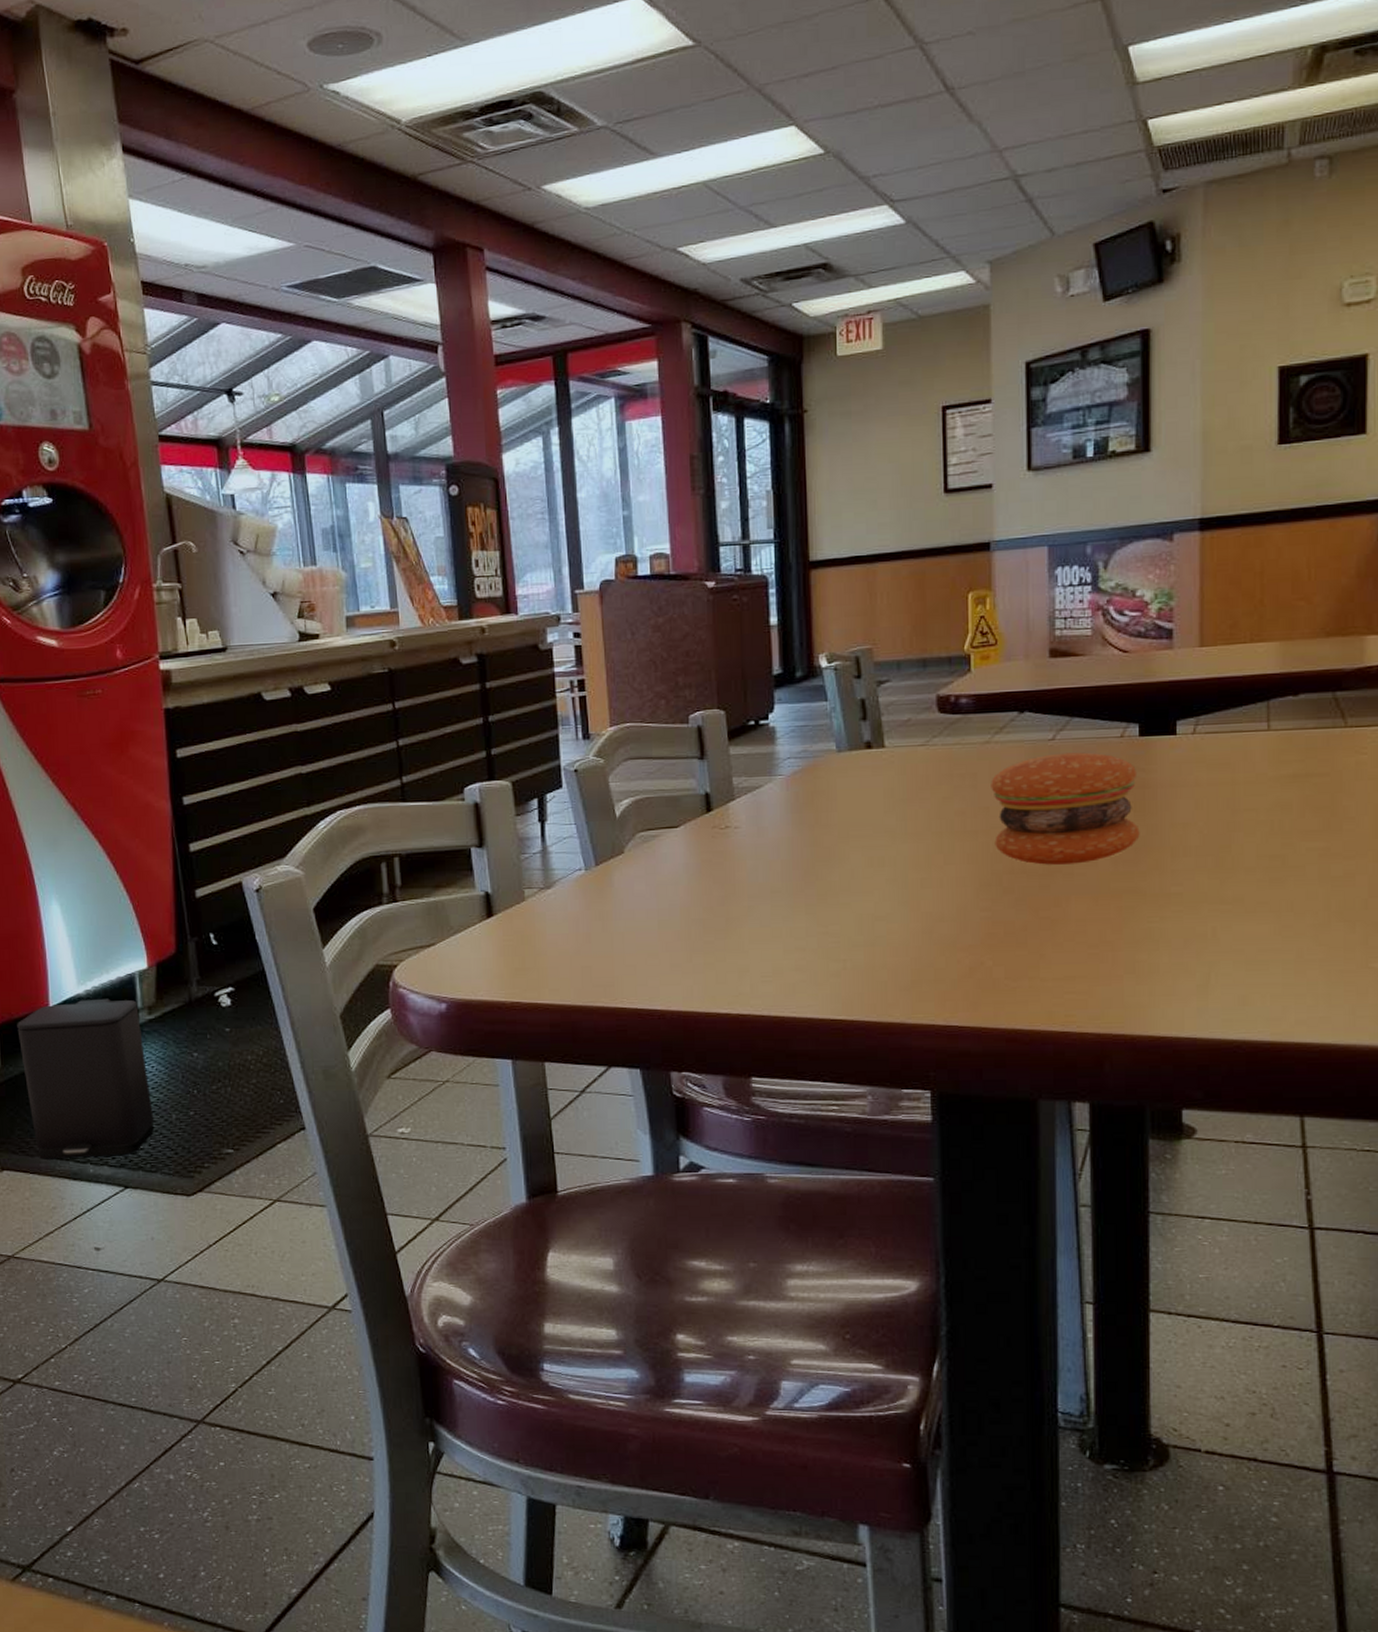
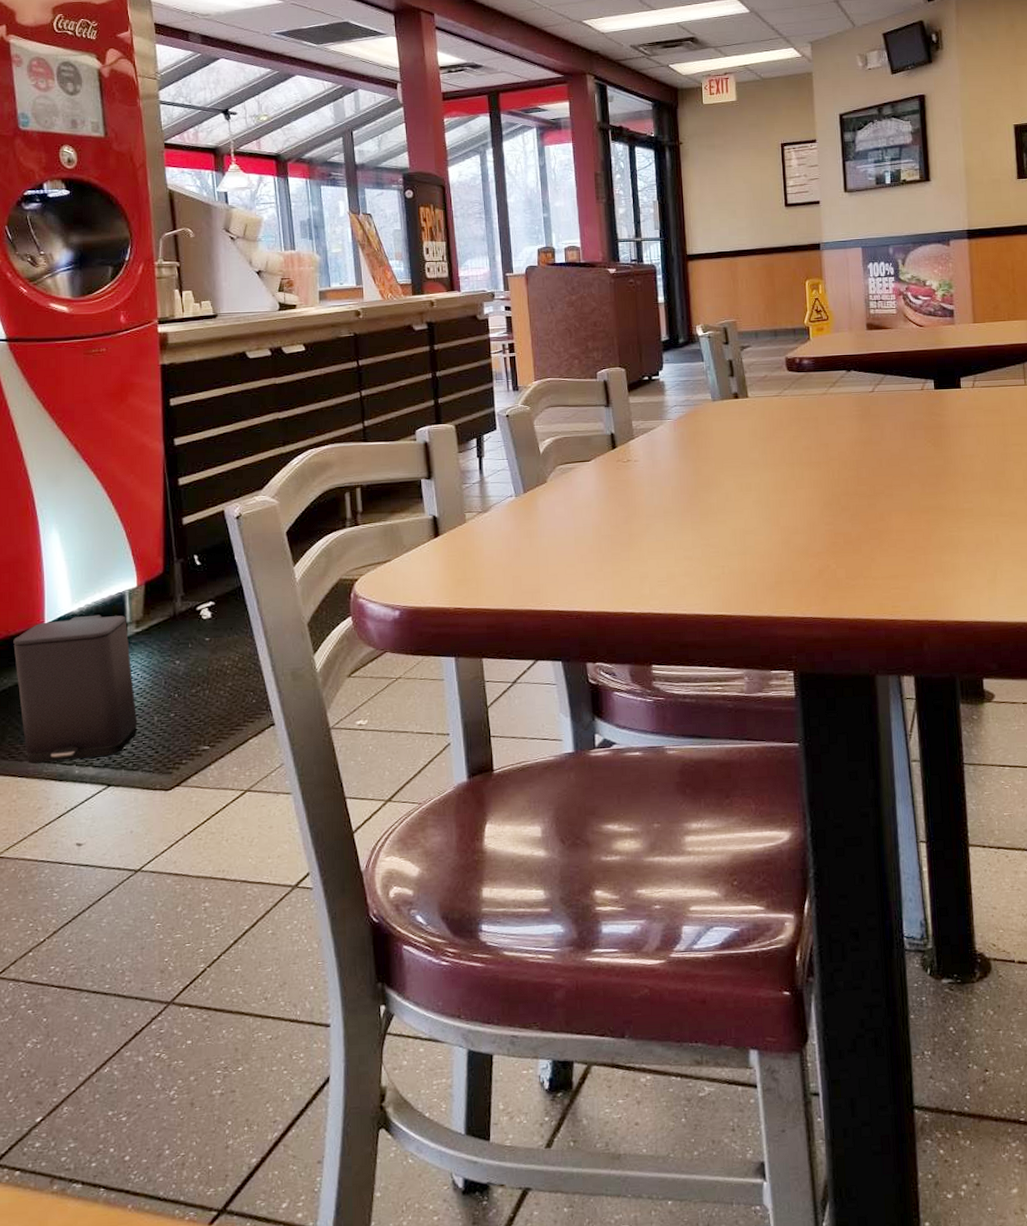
burger: present [991,752,1140,865] -> none [828,401,939,488]

